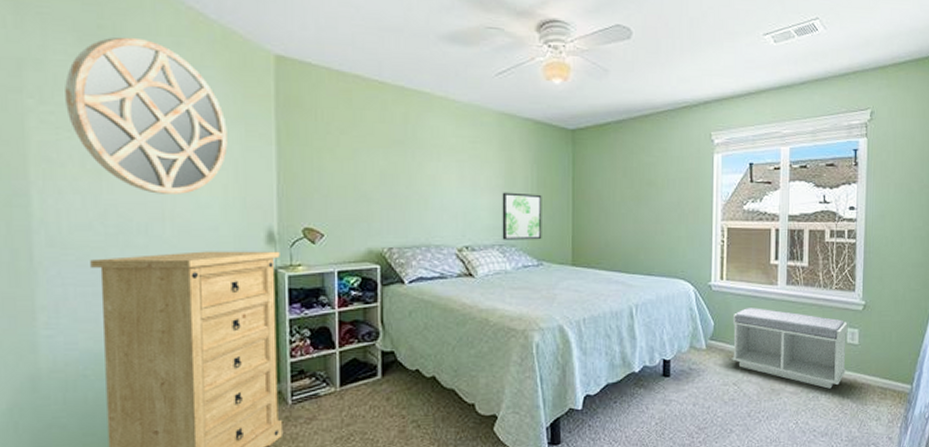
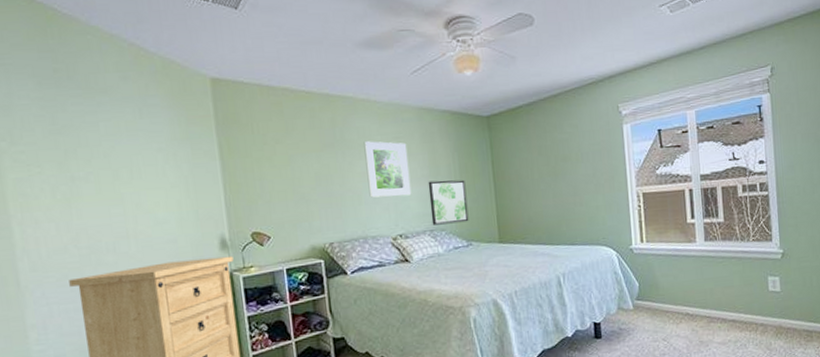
home mirror: present [65,37,228,194] -> none [30,76,178,215]
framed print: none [437,142,483,205] -> present [363,141,412,198]
bench: present [732,308,848,389] -> none [656,265,770,336]

